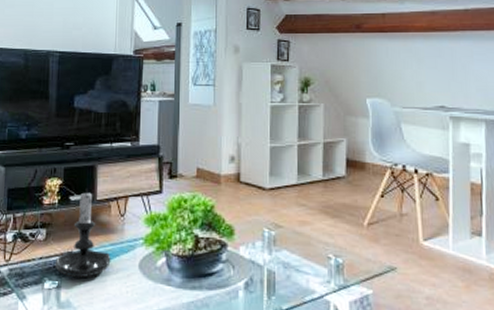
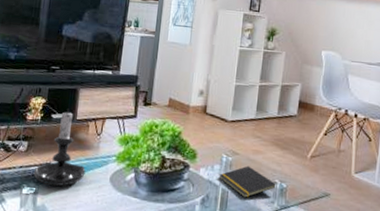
notepad: none [262,240,332,278] -> present [219,165,277,198]

